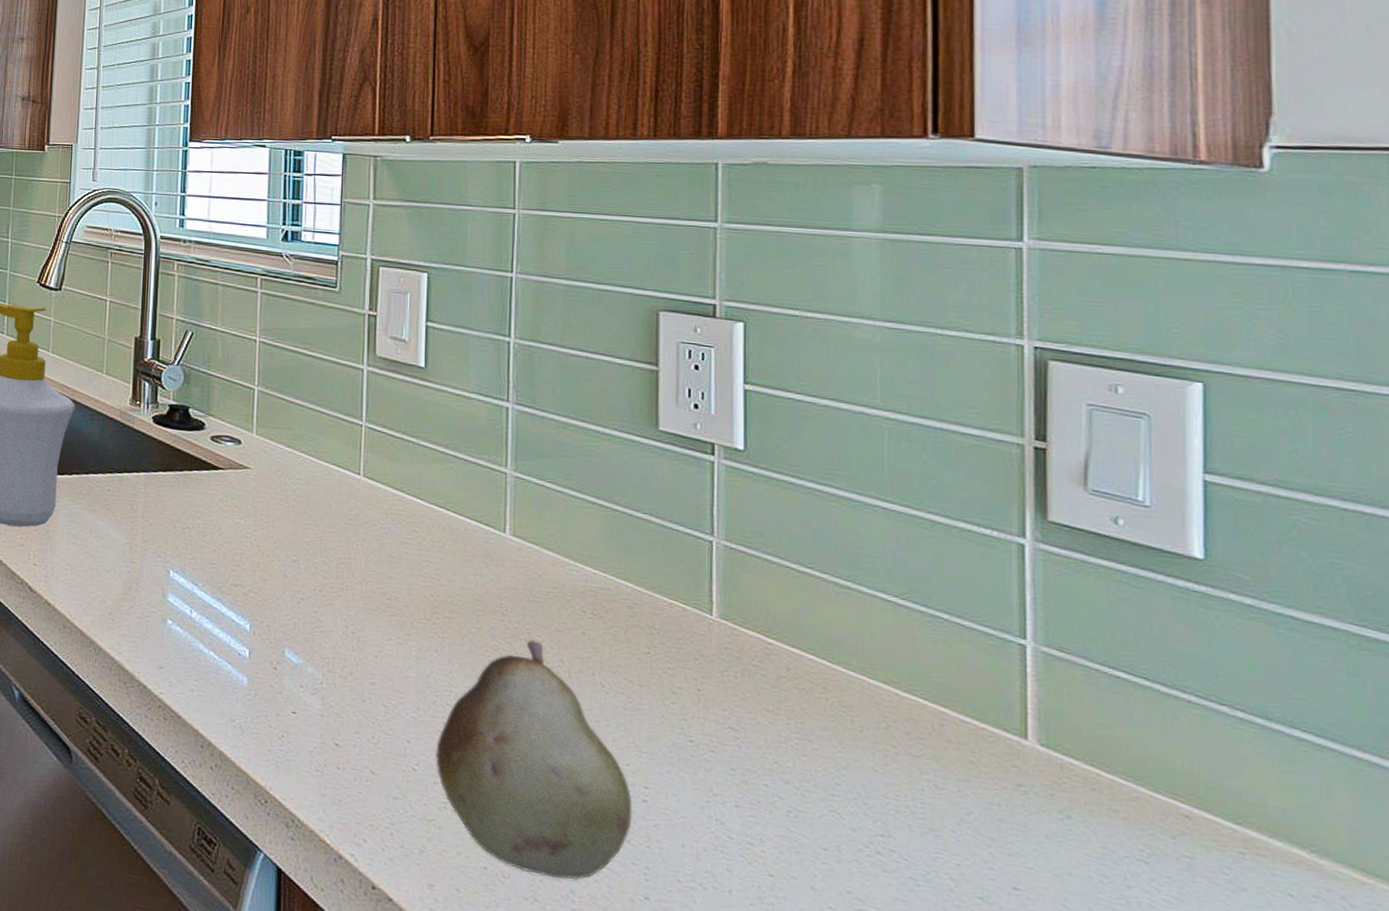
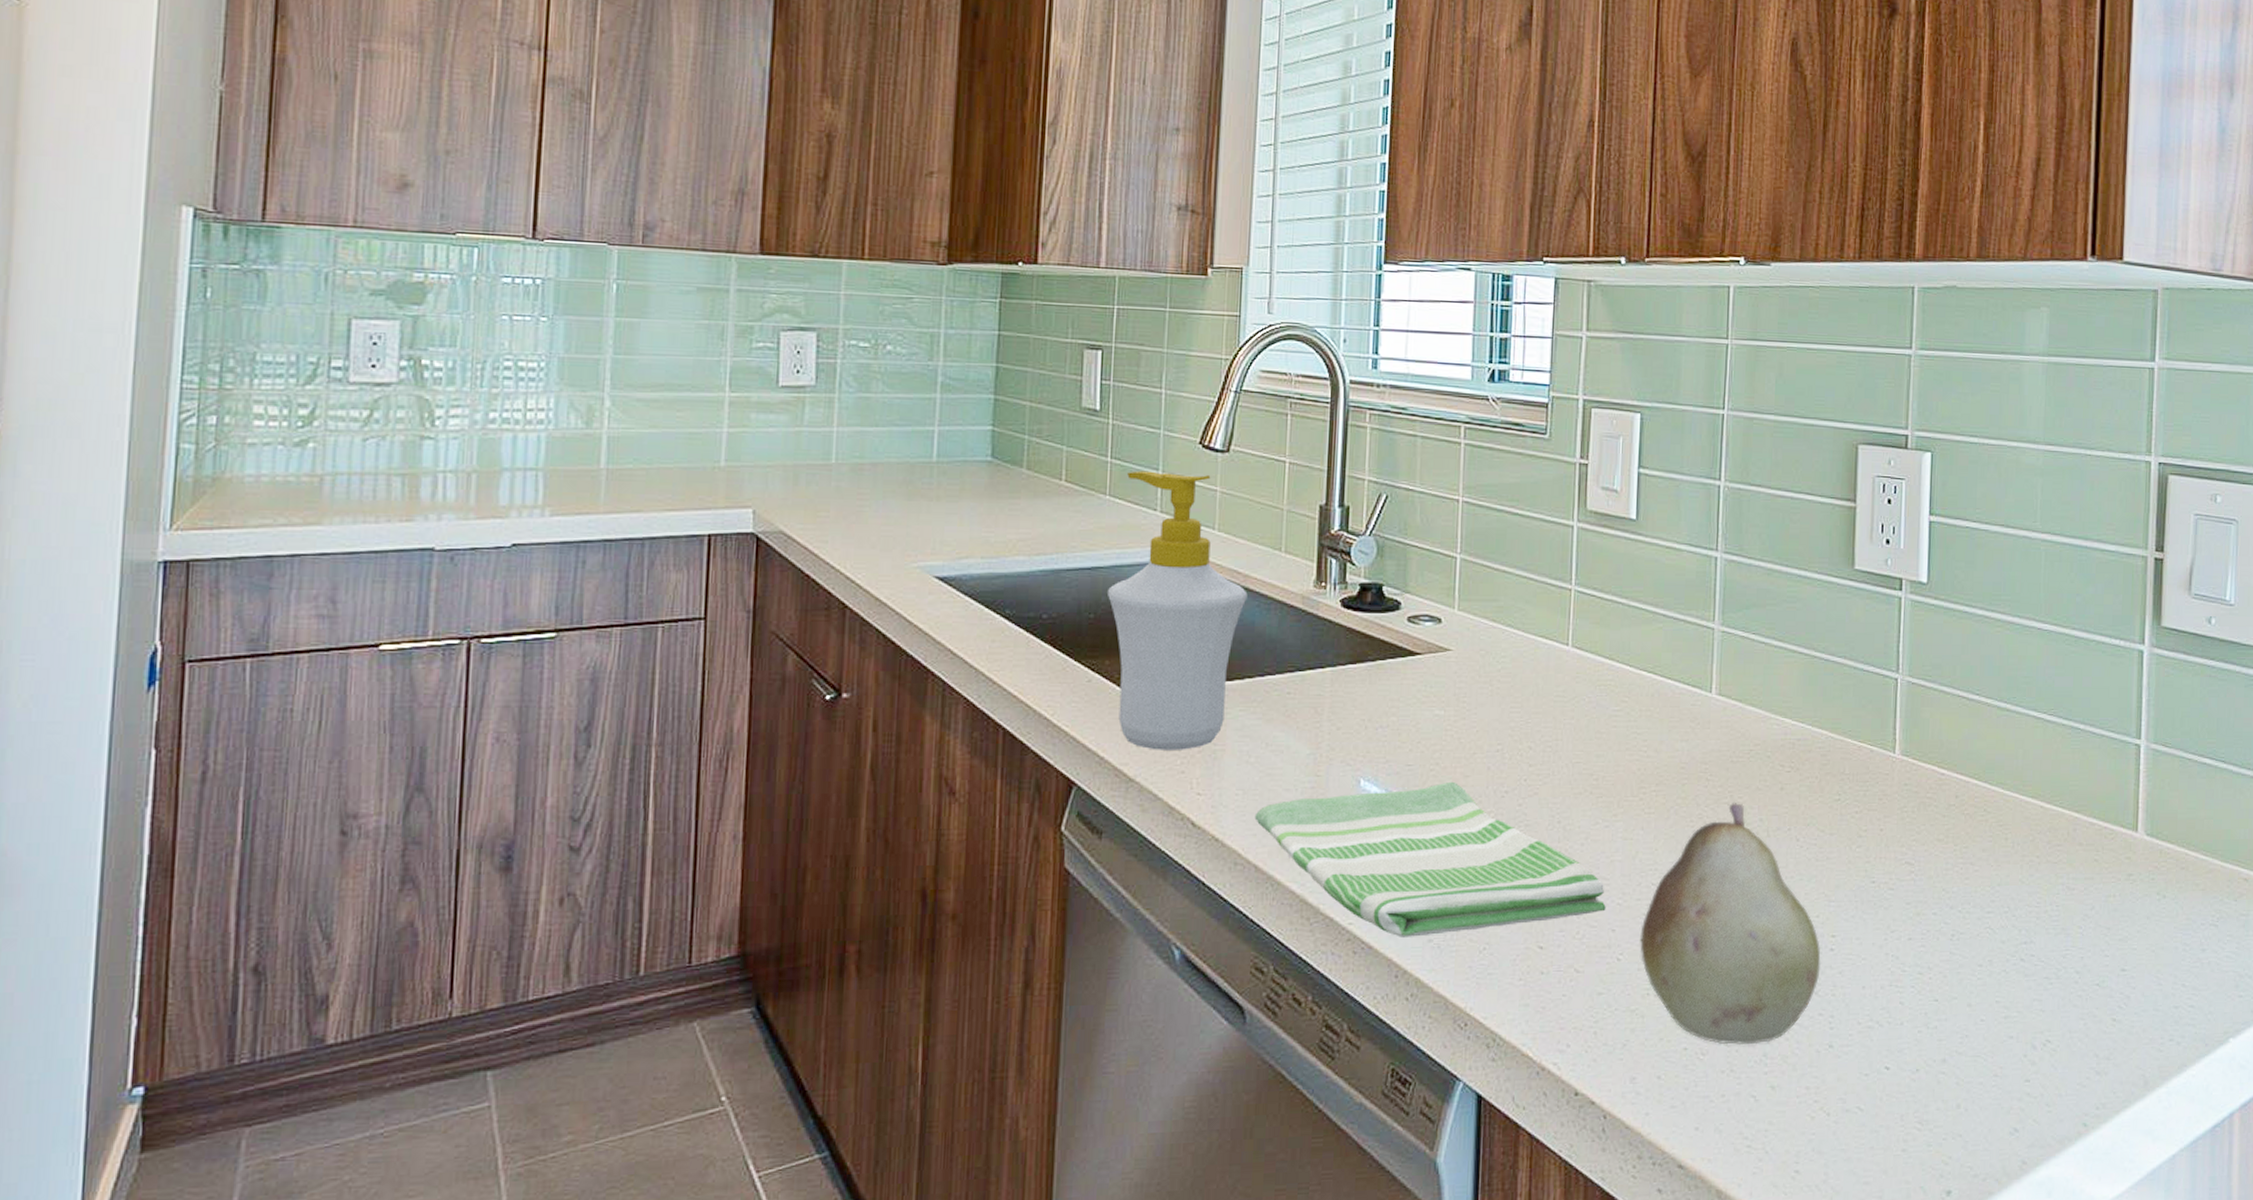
dish towel: none [80,579,401,722] -> present [1254,781,1606,937]

